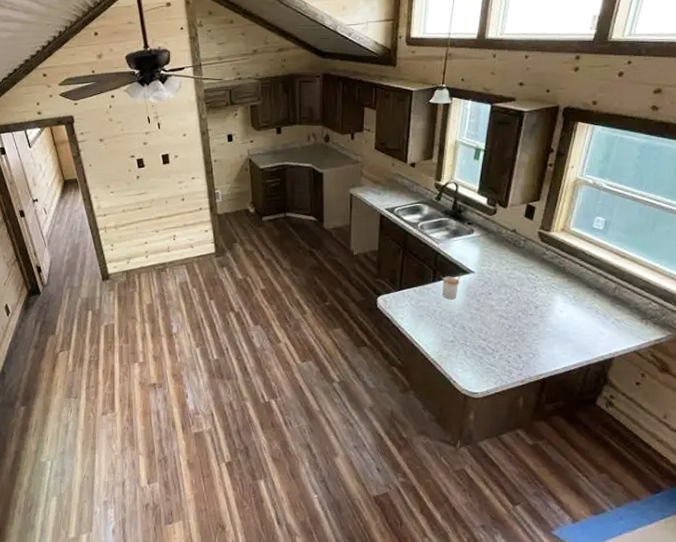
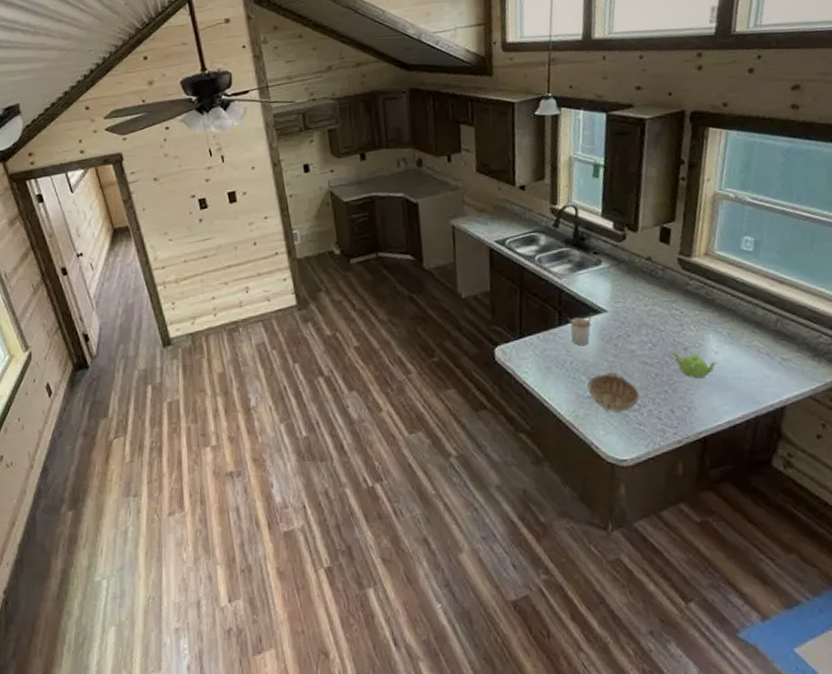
decorative bowl: none [452,322,494,354] -> present [587,372,640,412]
teapot: none [524,308,562,332] -> present [671,351,718,379]

